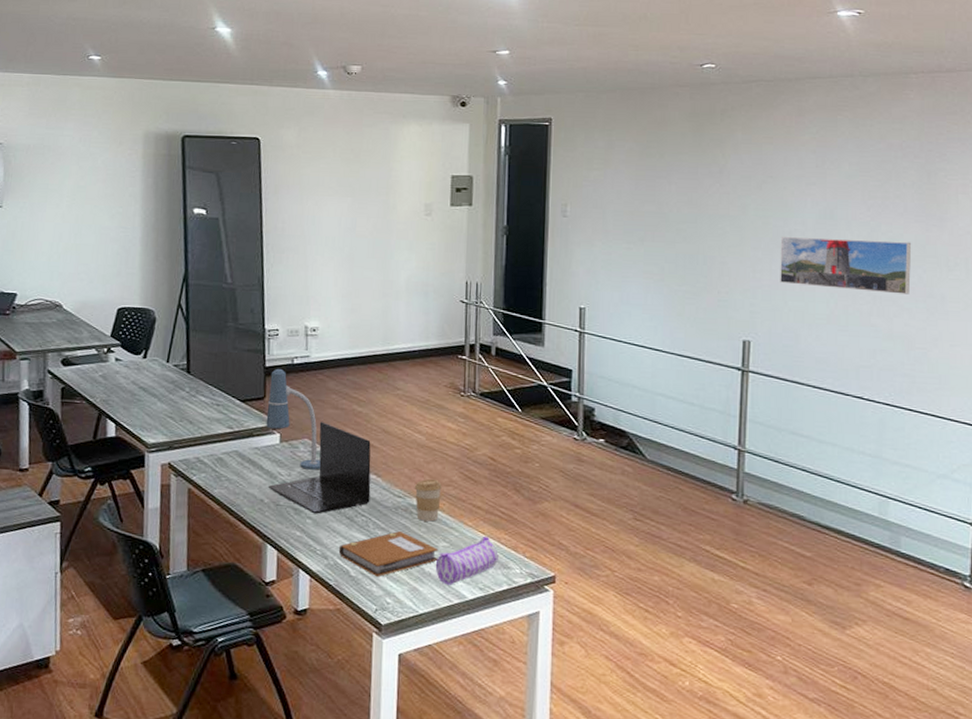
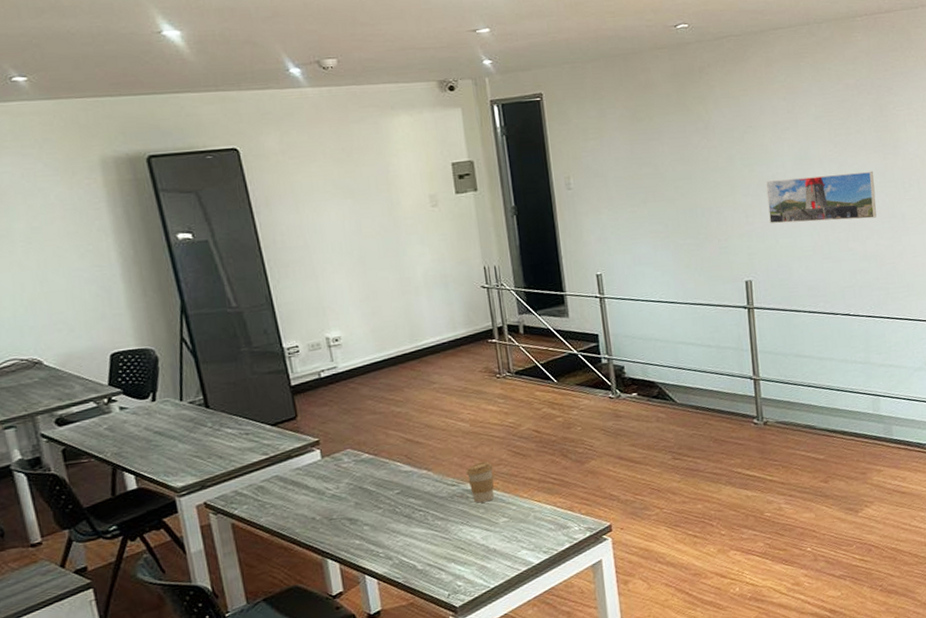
desk lamp: present [266,368,321,470] -> none [298,384,369,479]
laptop: present [269,422,371,514] -> none [318,429,425,520]
notebook: present [338,531,439,578] -> none [401,517,501,565]
pencil case: present [435,535,498,585] -> none [498,503,557,556]

